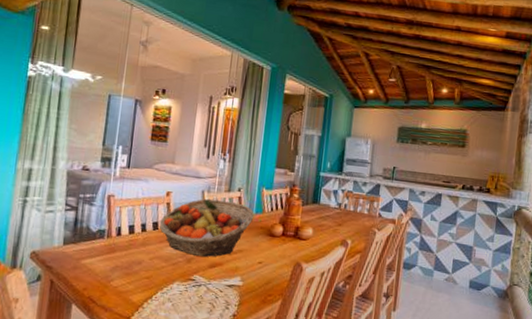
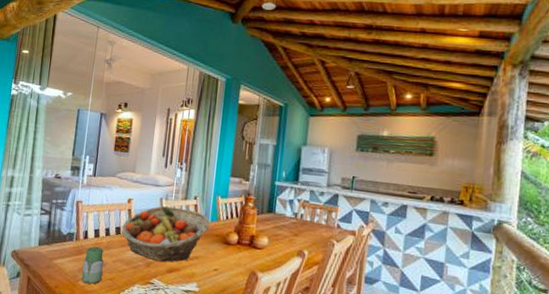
jar: none [114,243,140,284] -> present [81,246,104,284]

